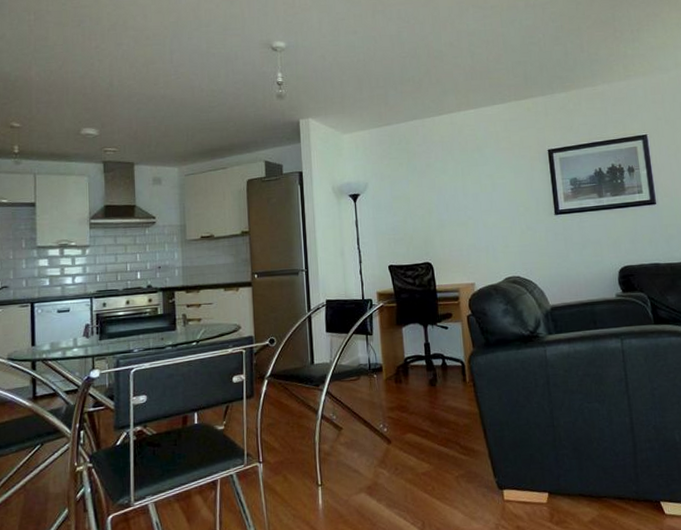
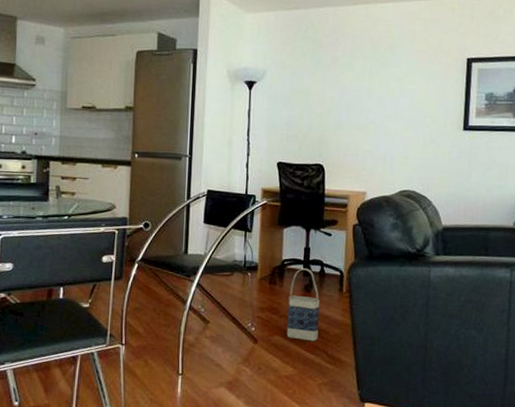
bag: none [415,363,449,435] -> present [286,268,320,342]

